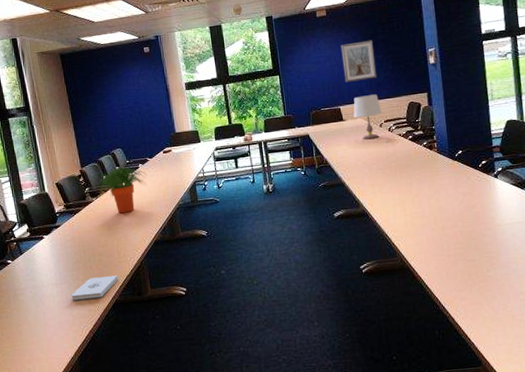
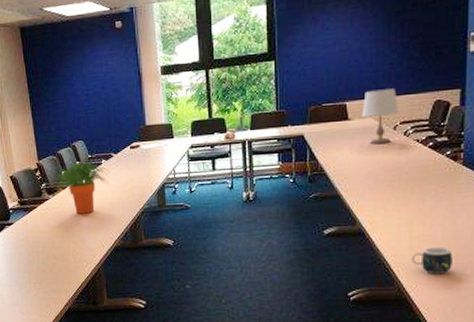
notepad: present [71,275,119,300] -> none [22,281,73,304]
picture frame: present [340,40,378,83] -> none [356,18,399,72]
mug: none [407,221,441,245] -> present [411,246,453,274]

